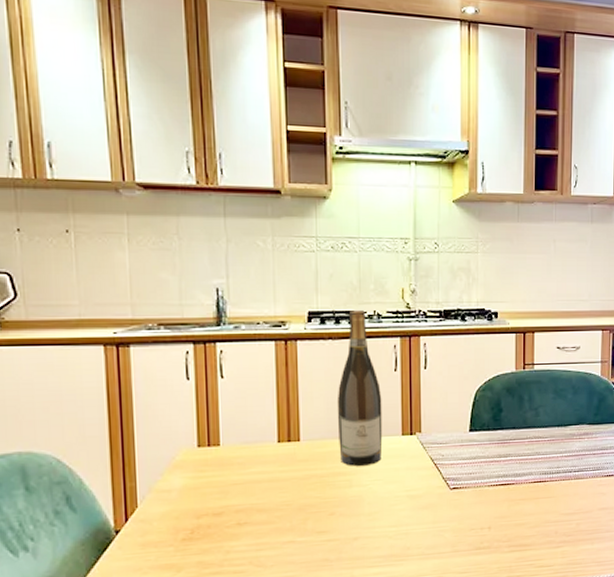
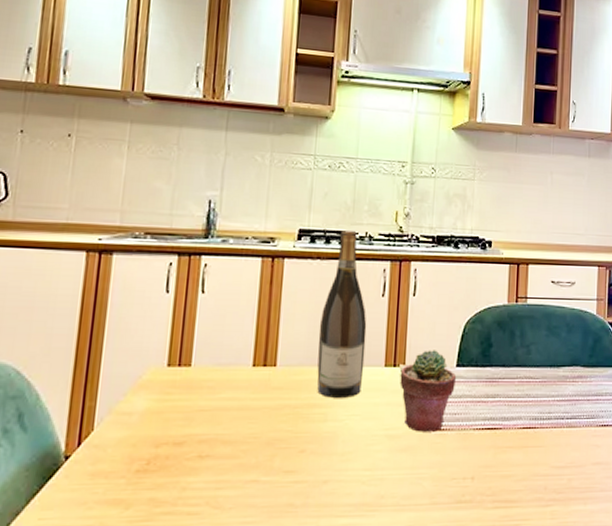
potted succulent: none [417,417,470,491] -> present [400,350,457,432]

